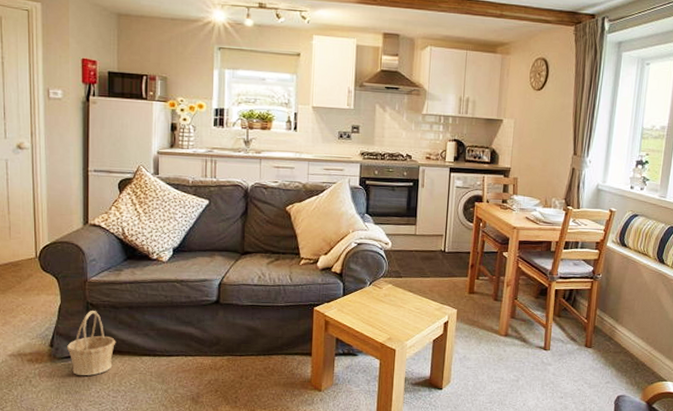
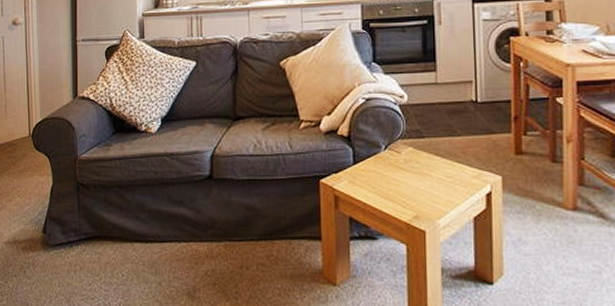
basket: present [67,311,116,376] -> none [59,192,107,265]

